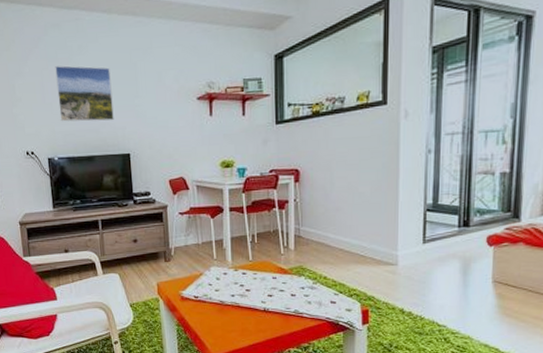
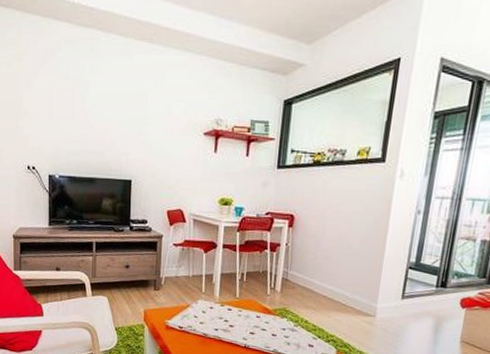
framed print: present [55,66,114,122] -> none [65,83,121,146]

